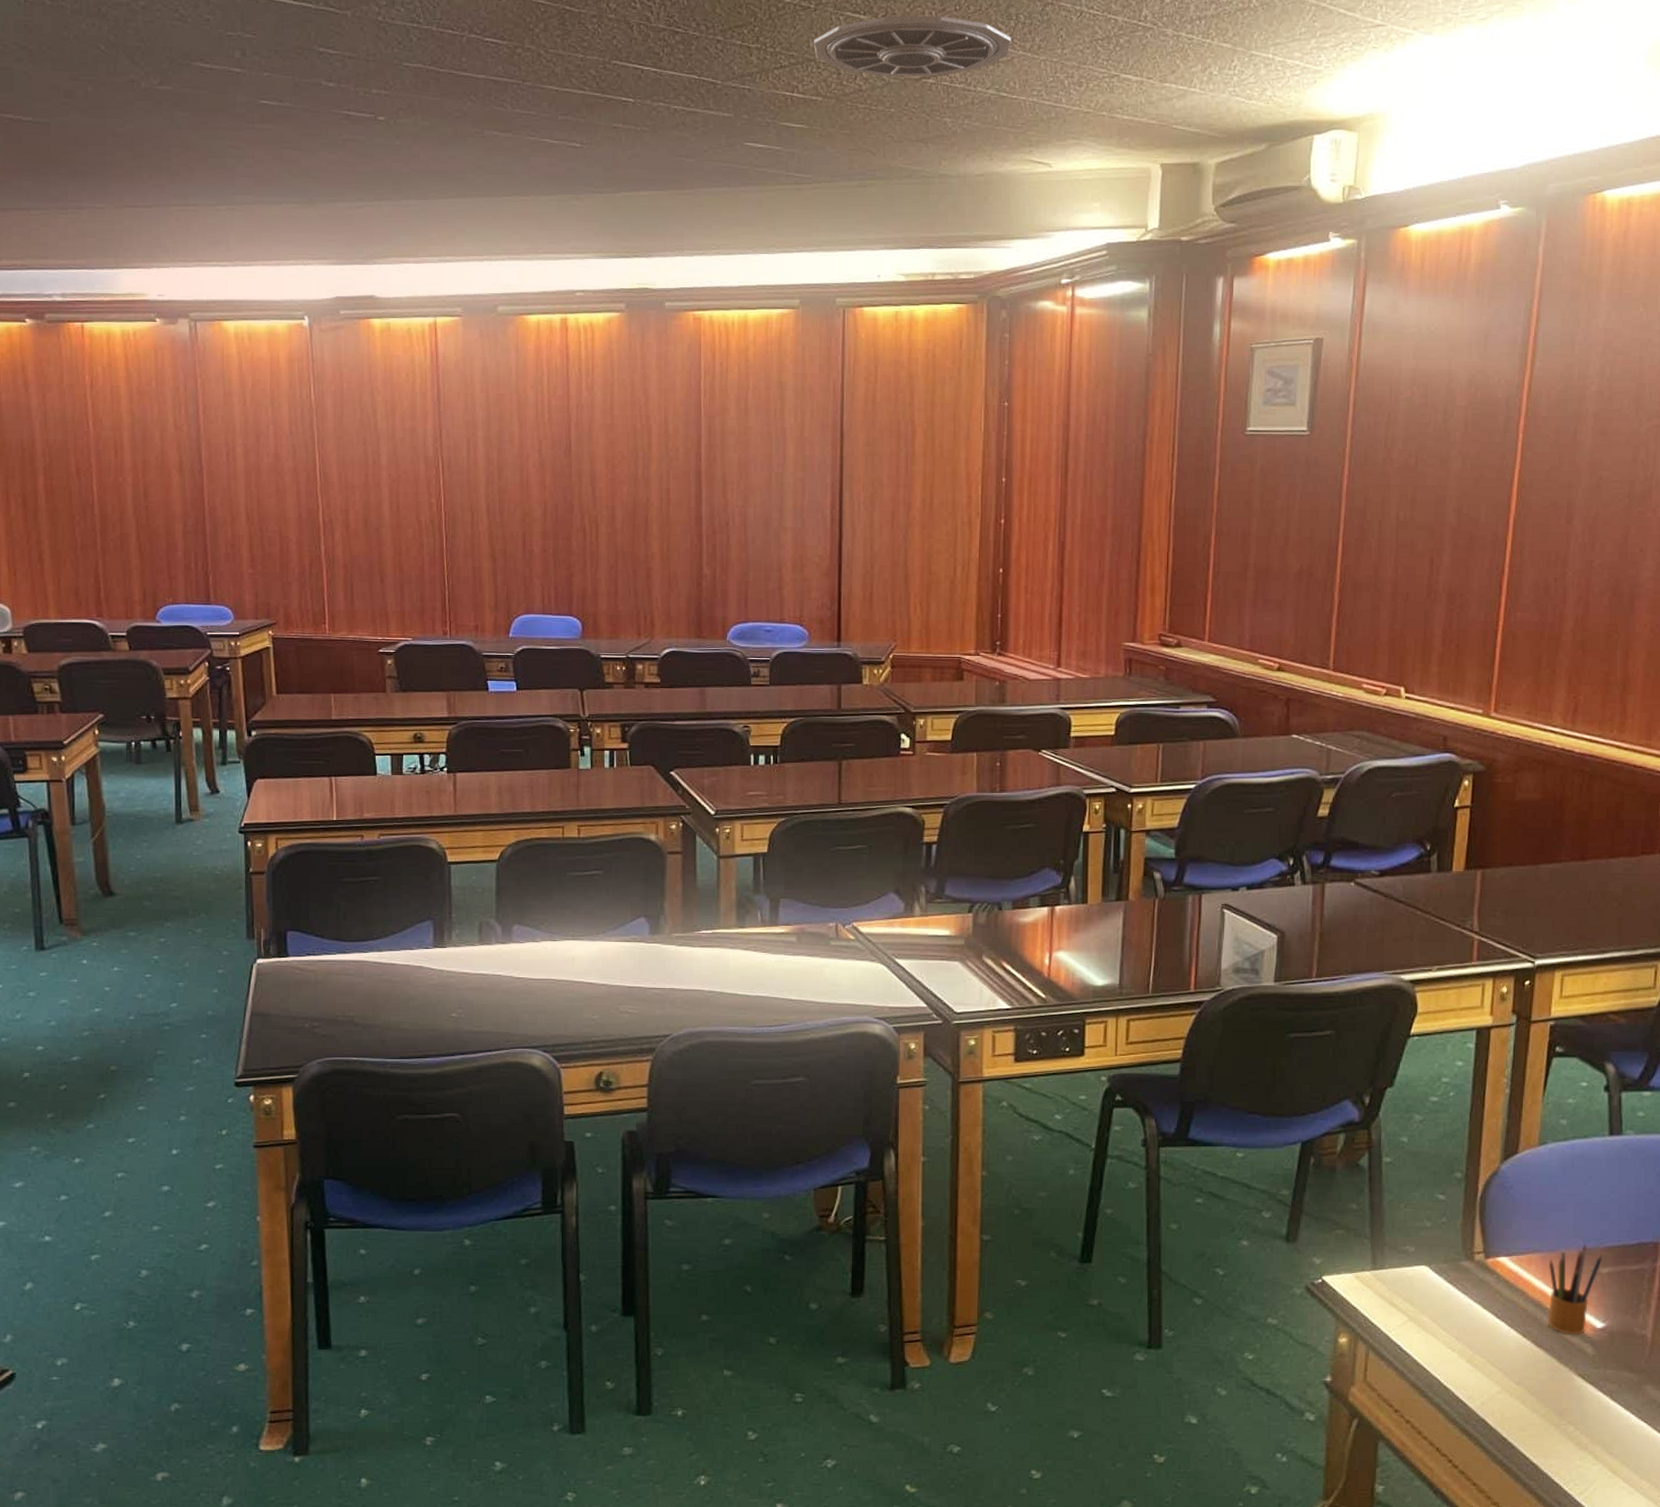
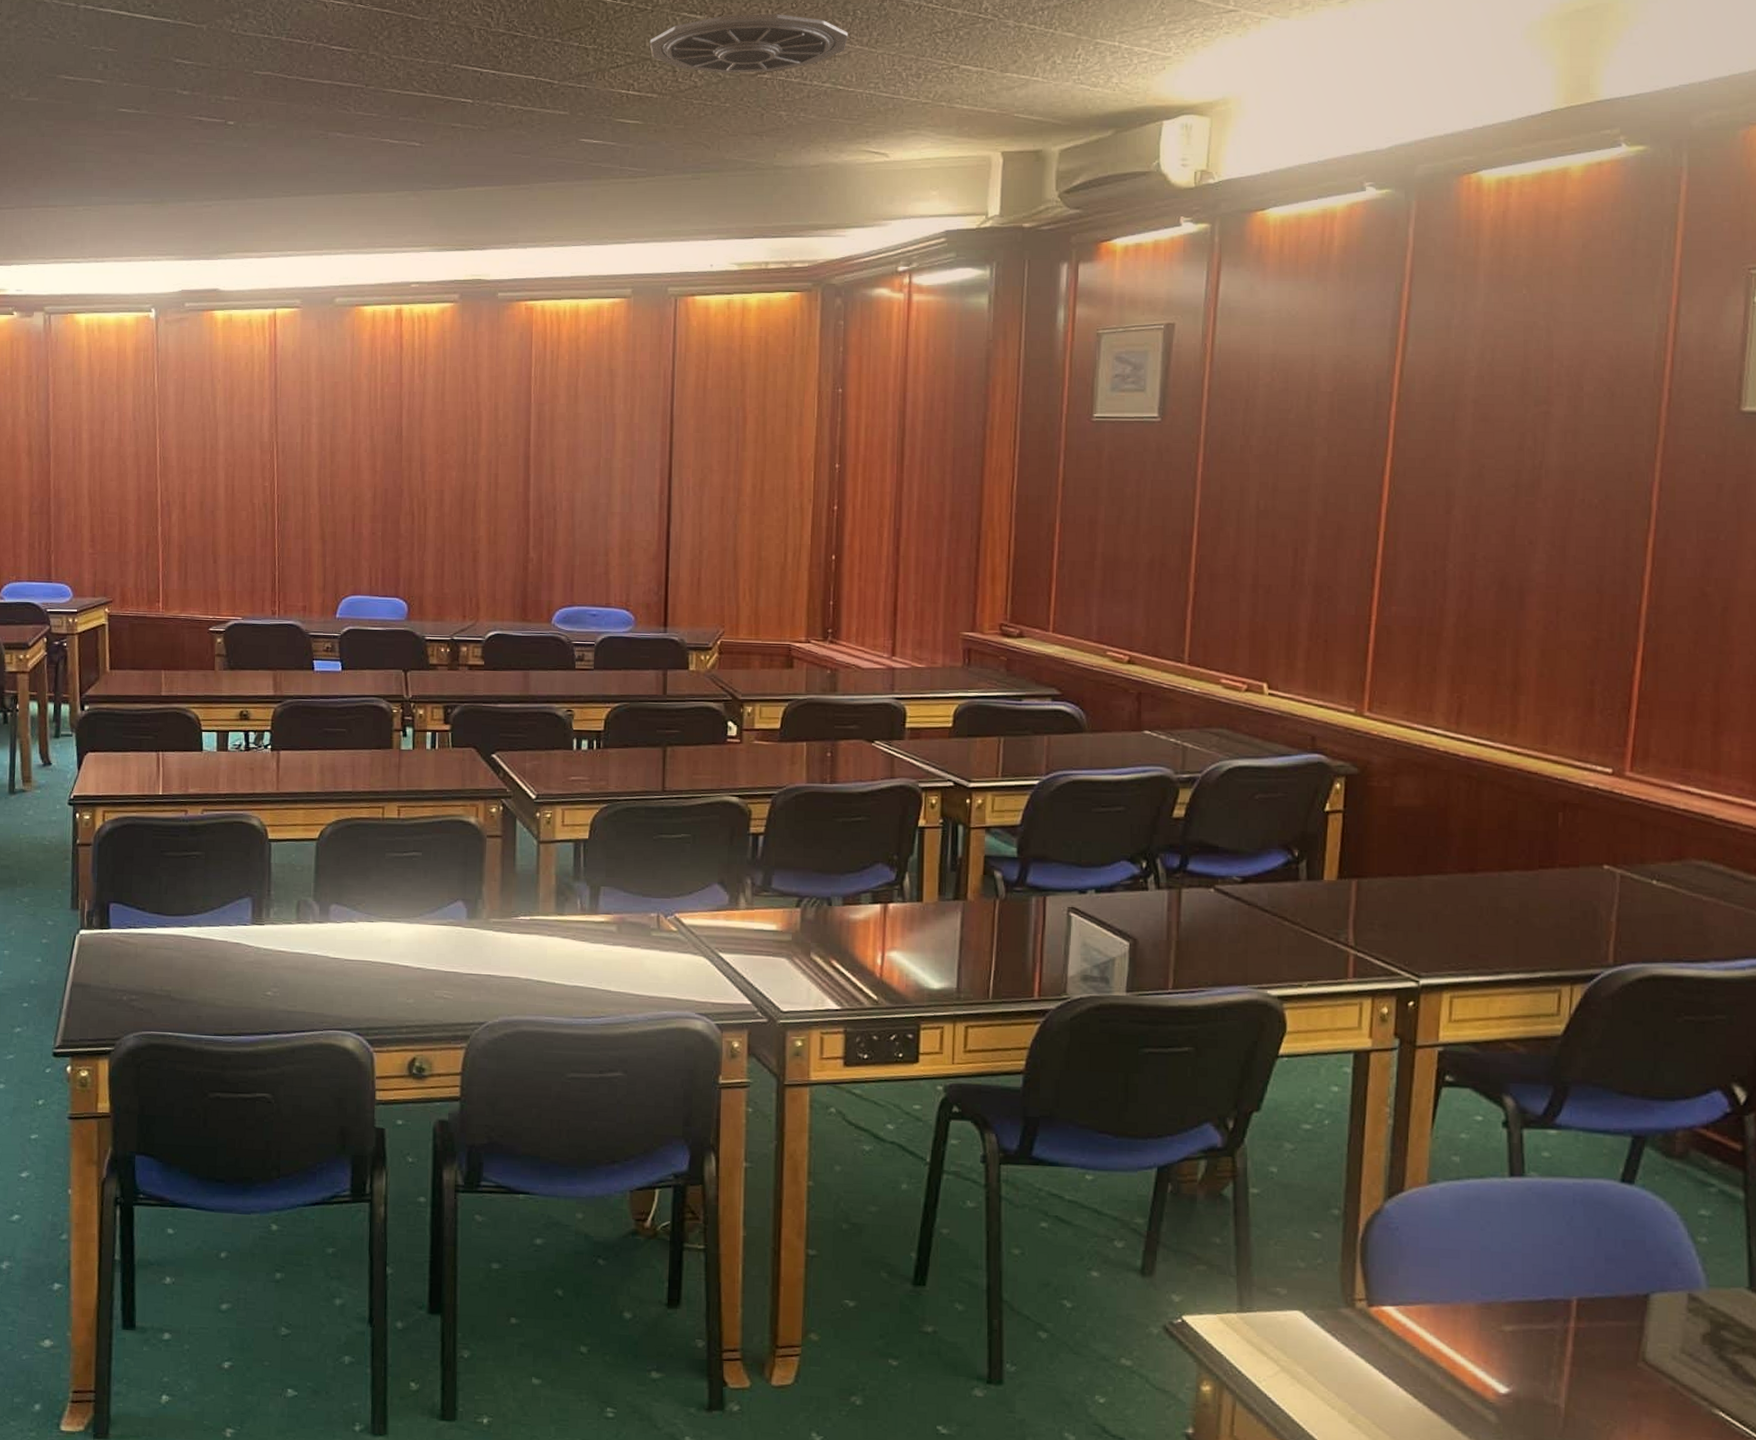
pencil box: present [1547,1243,1603,1334] -> none [1441,1296,1505,1399]

